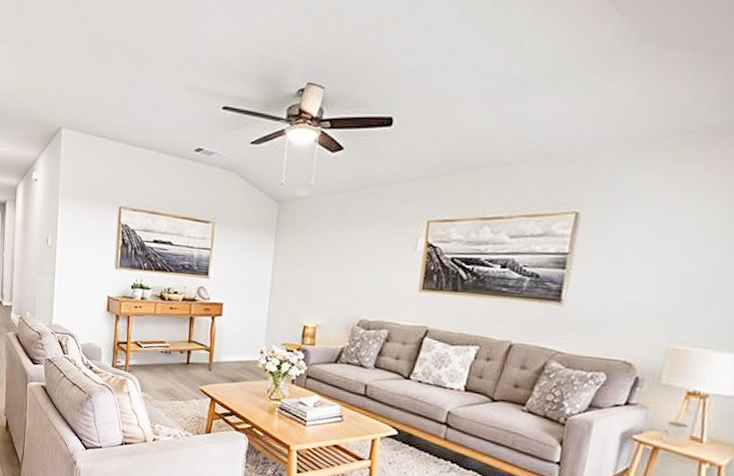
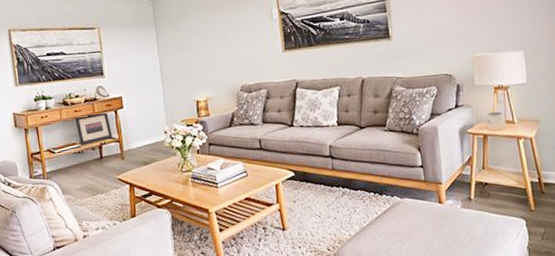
picture frame: none [168,314,205,346] -> present [74,111,113,146]

